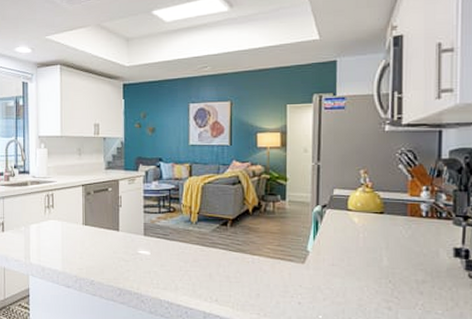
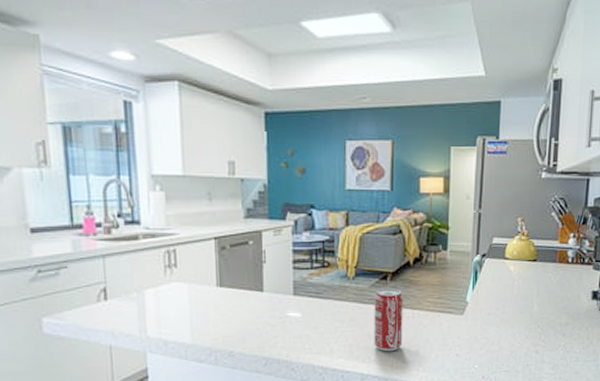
beverage can: none [215,234,243,294] -> present [374,288,403,352]

